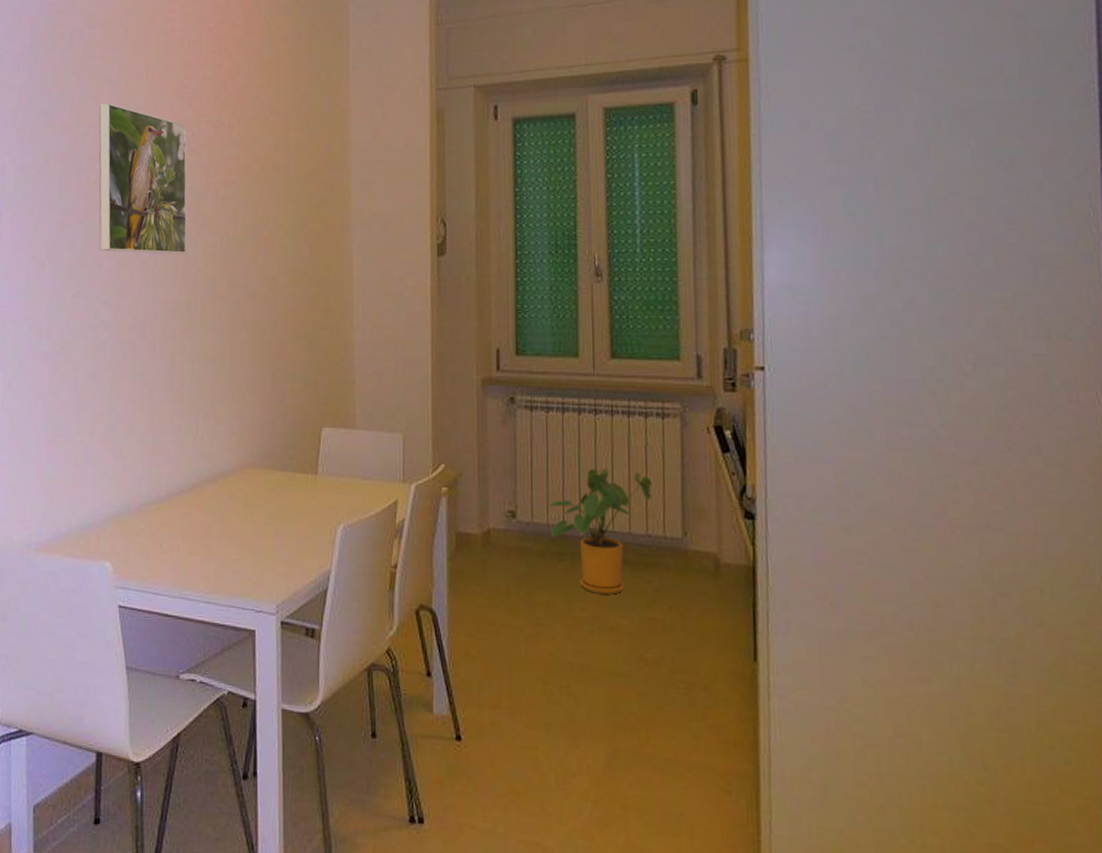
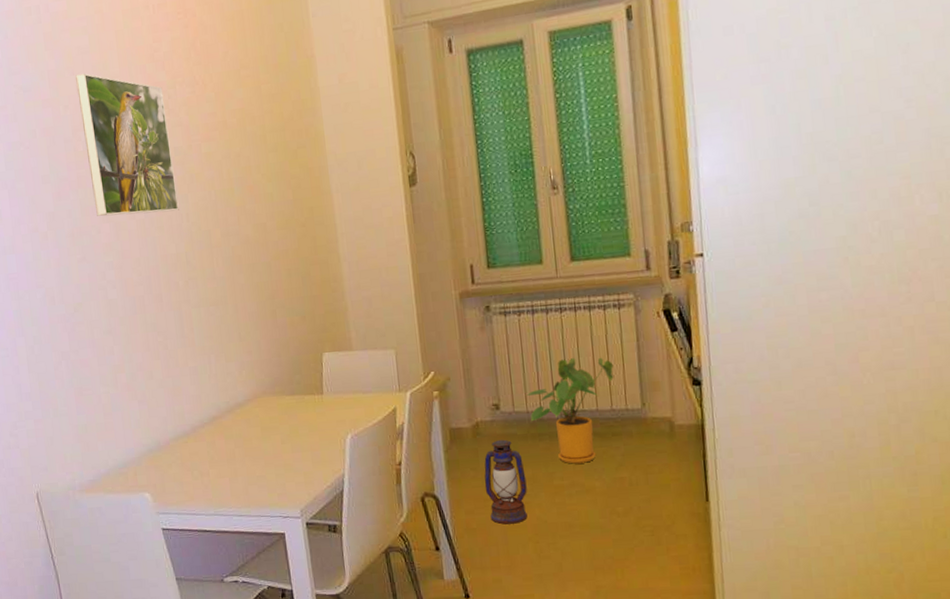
lantern: none [491,553,540,657] -> present [484,439,527,525]

